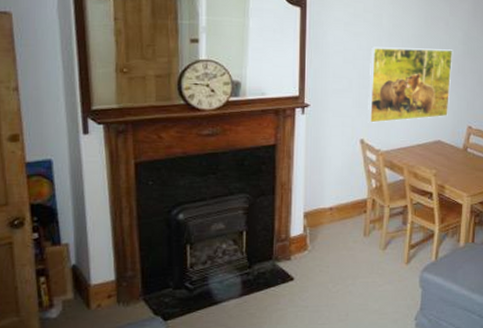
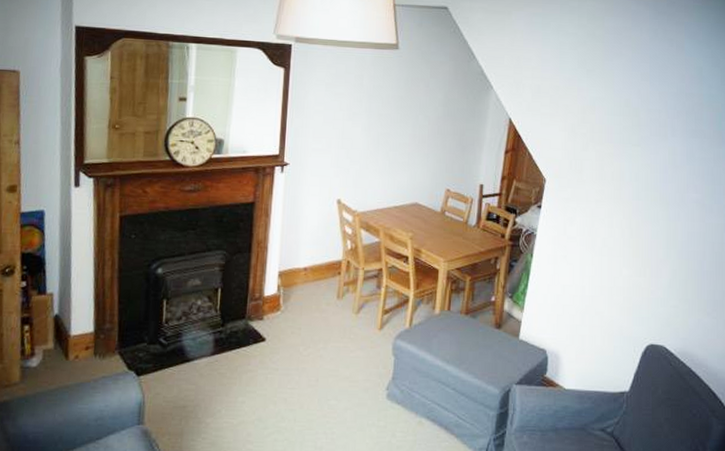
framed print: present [368,46,453,123] -> none [345,107,433,184]

